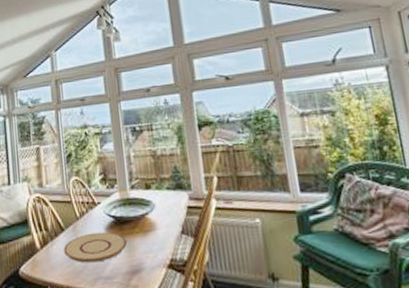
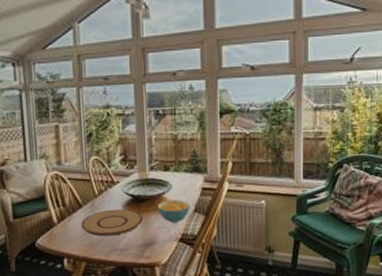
cereal bowl: none [141,220,177,247] -> present [157,199,190,223]

